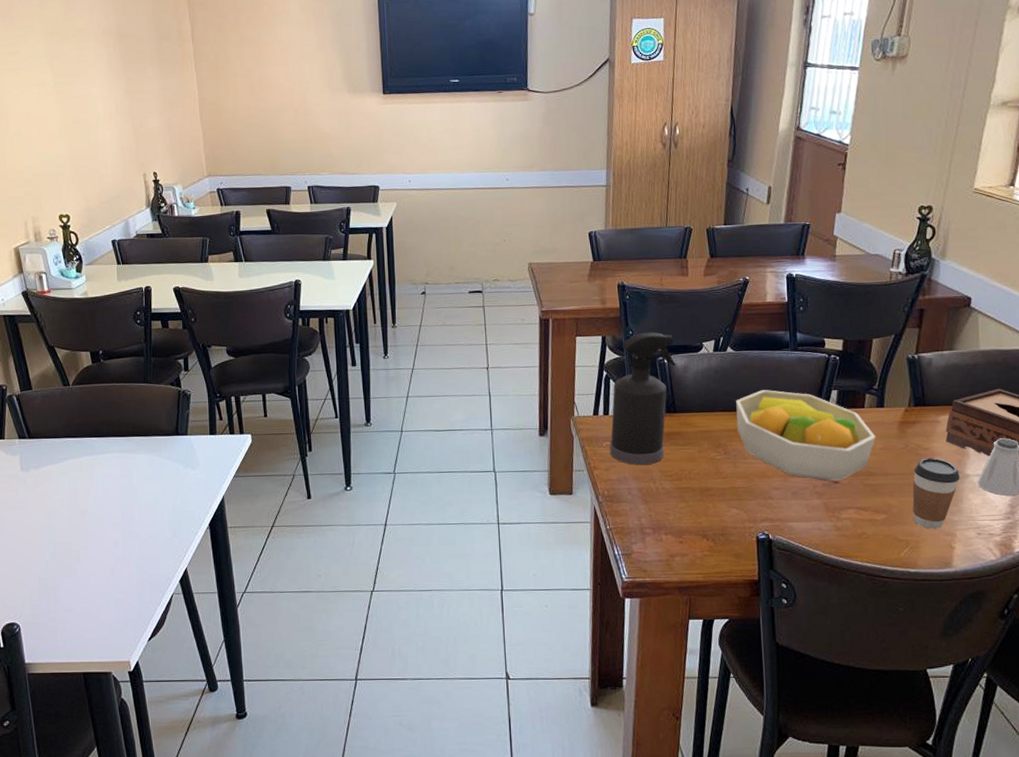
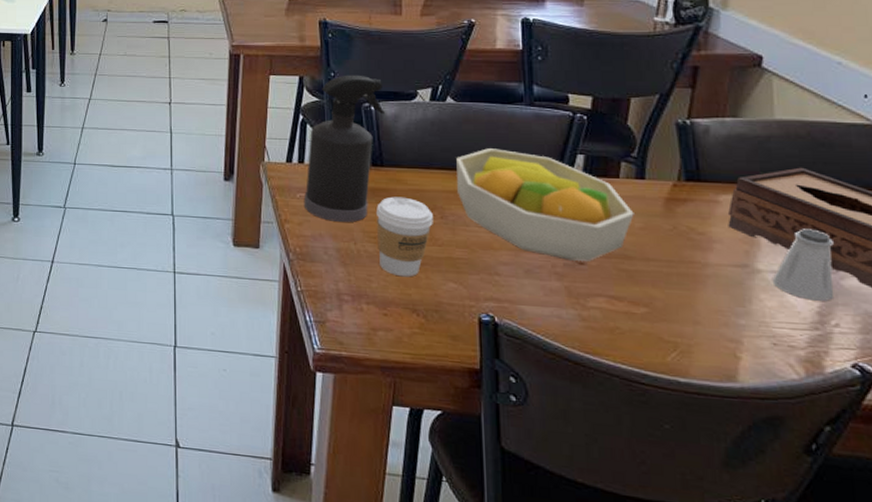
coffee cup: none [670,438,718,508] -> present [375,196,433,277]
coffee cup: present [912,457,960,529] -> none [682,244,748,332]

